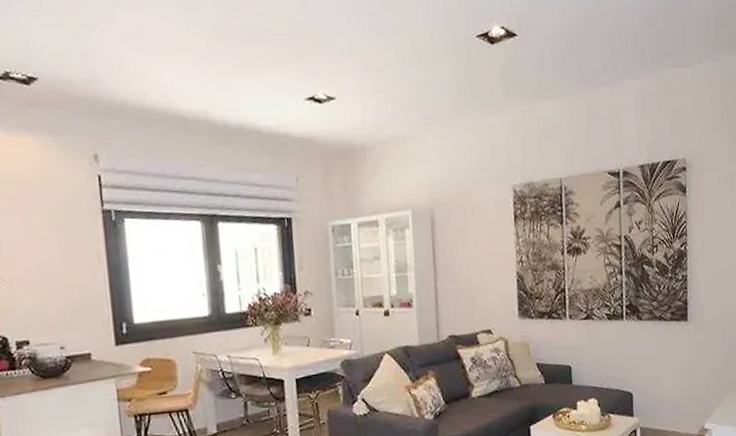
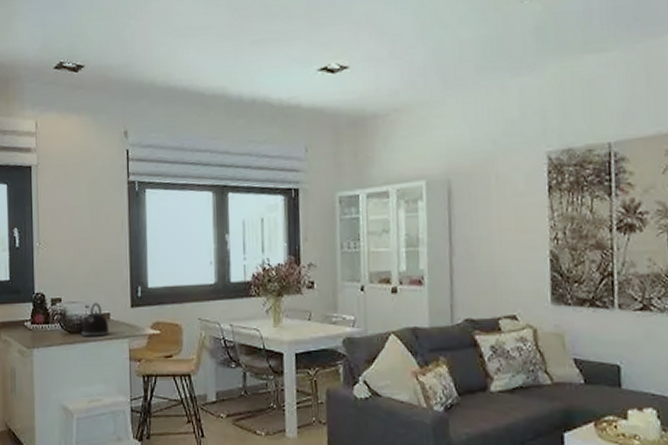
kettle: none [57,342,92,381] -> present [82,302,110,337]

